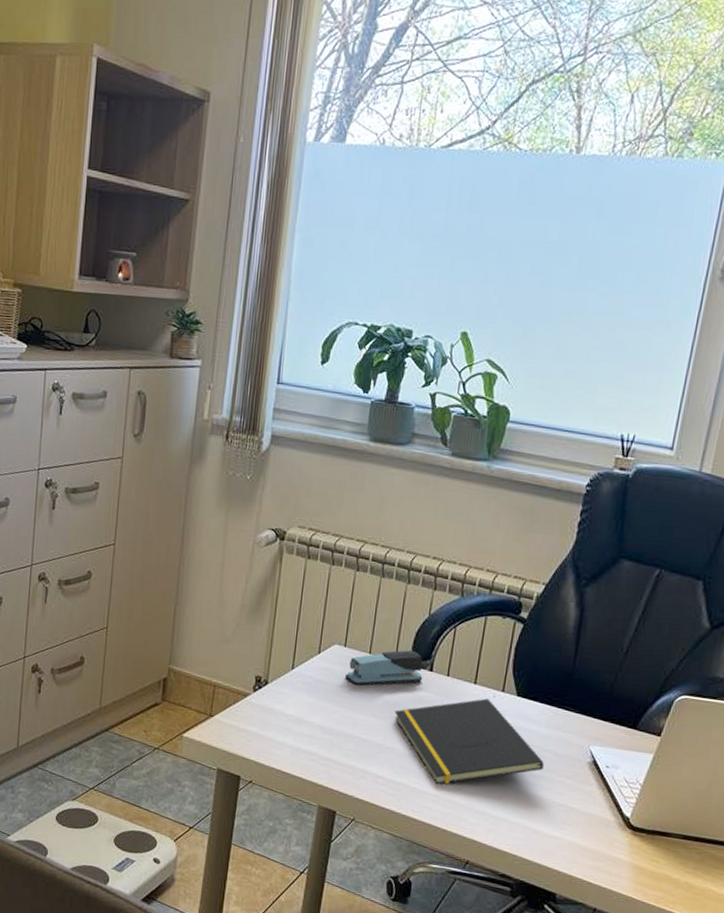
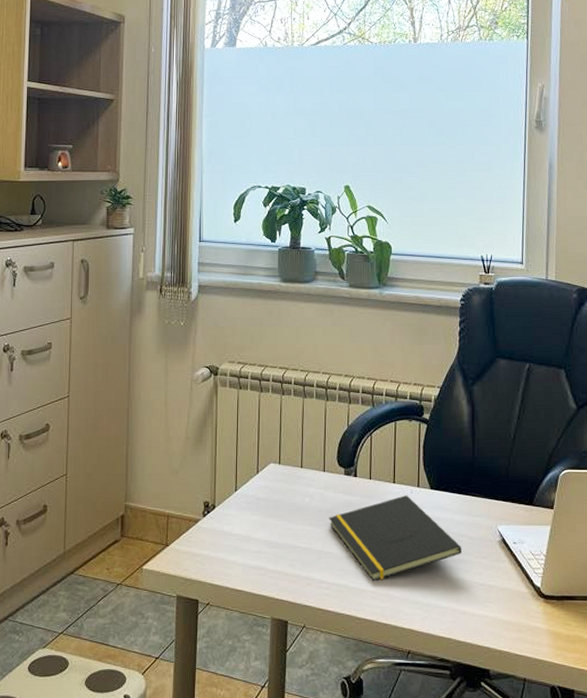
stapler: present [345,650,423,687] -> none [283,461,349,499]

